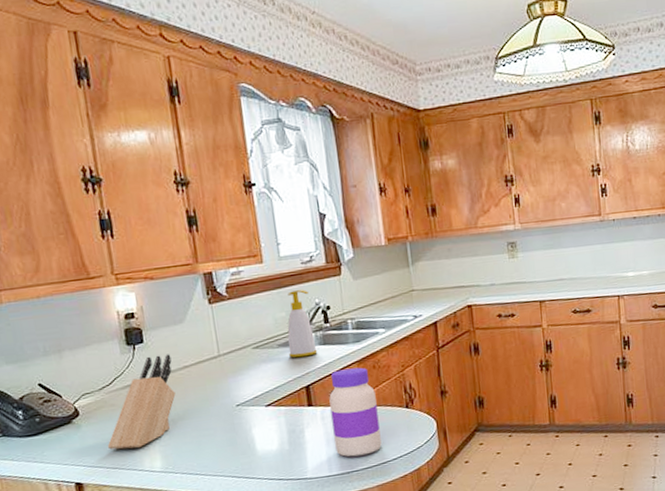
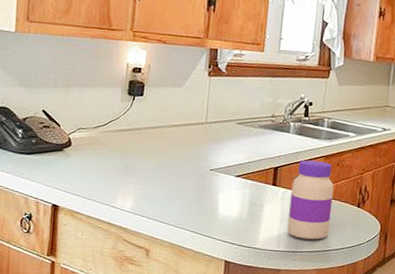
knife block: present [107,354,176,450] -> none [88,109,164,186]
soap bottle: present [287,289,318,358] -> none [267,82,297,142]

